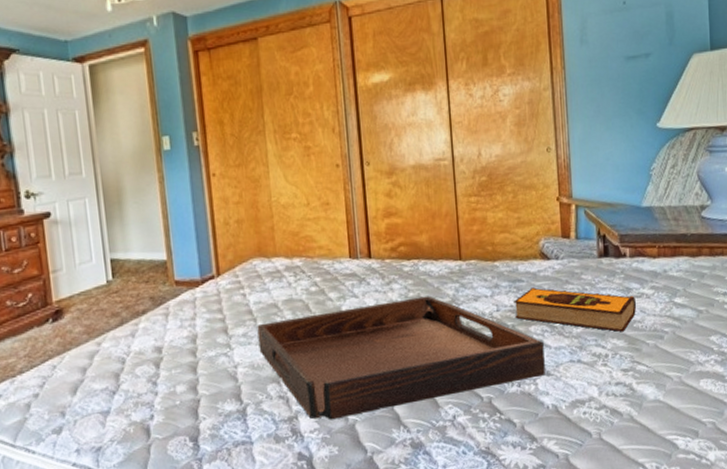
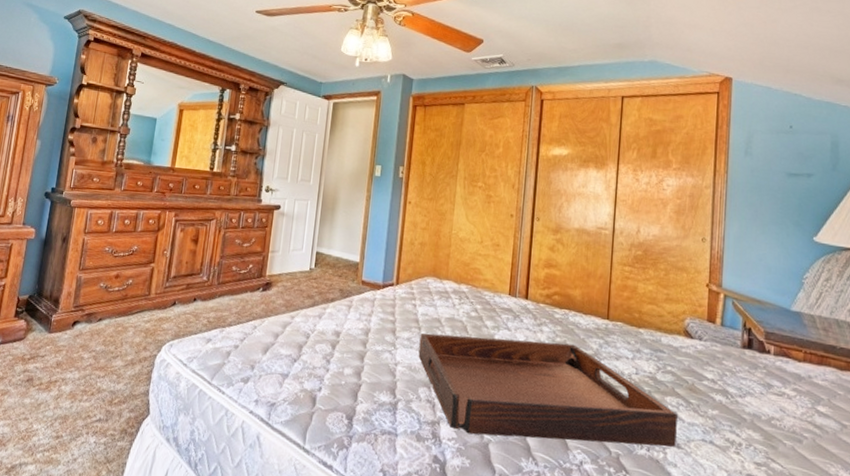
hardback book: present [514,287,636,332] -> none [652,360,776,426]

